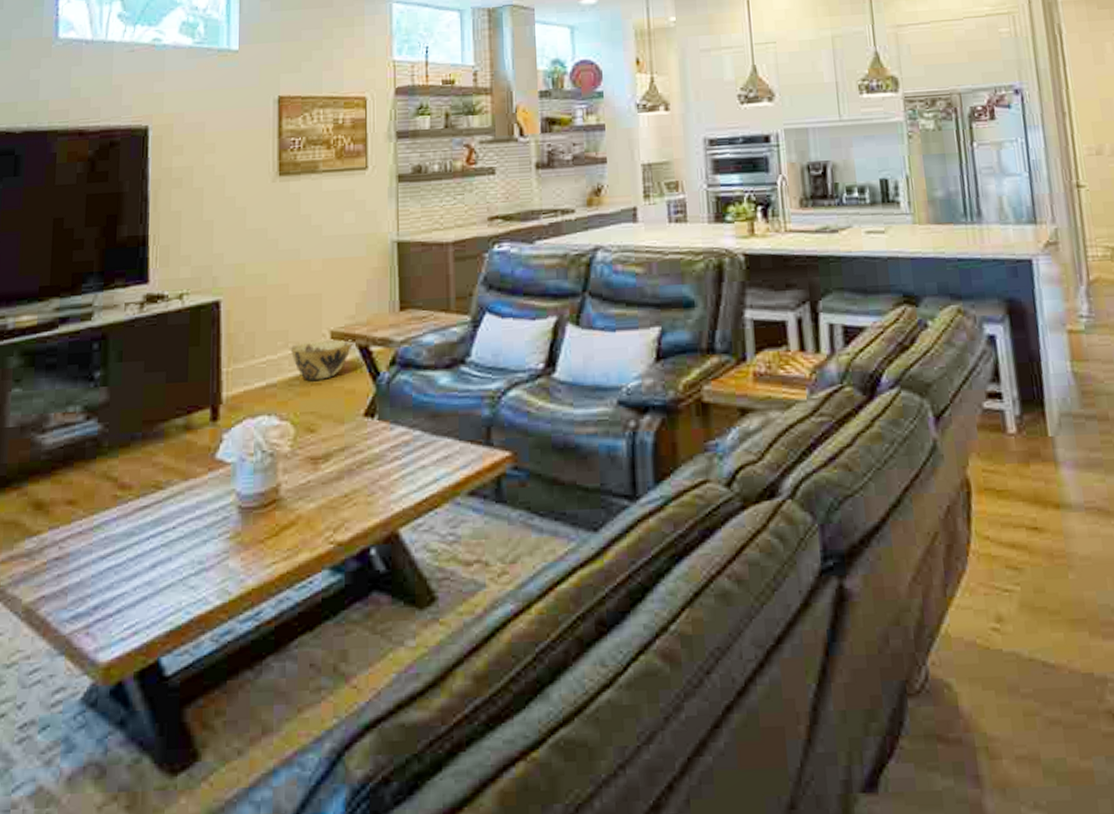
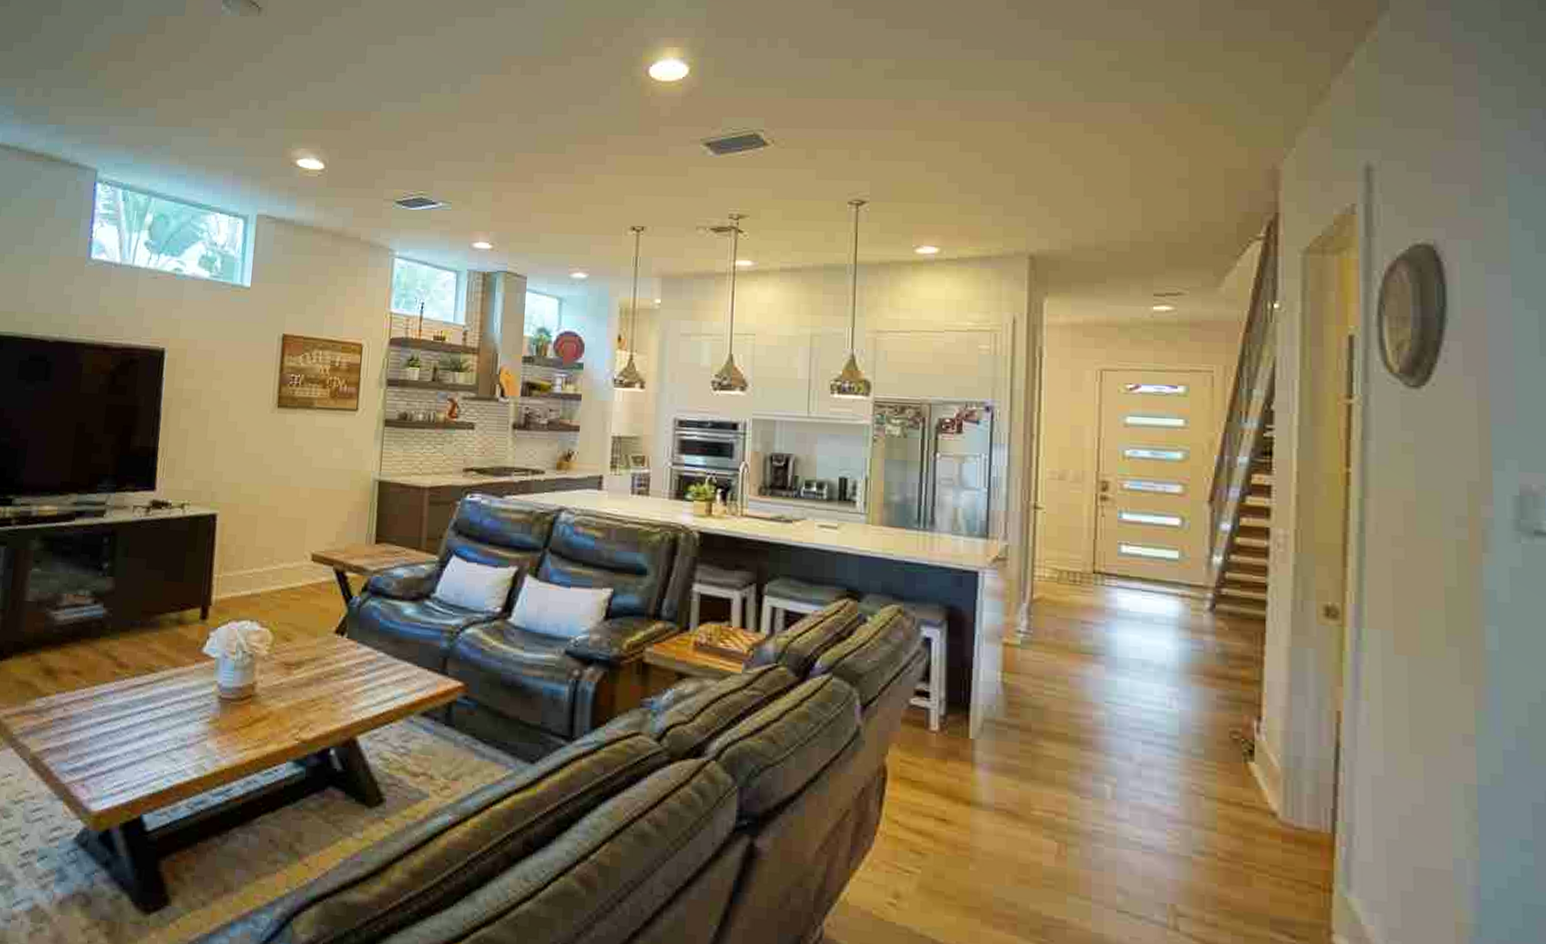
woven basket: present [290,339,353,380] -> none [274,560,331,596]

